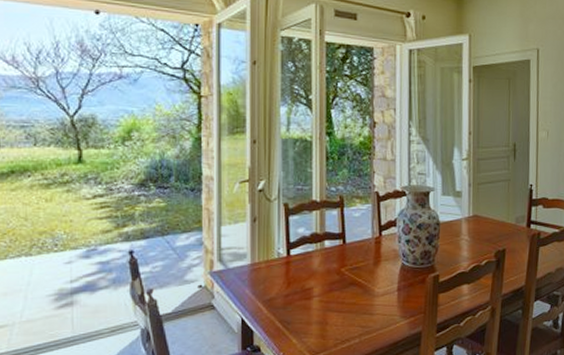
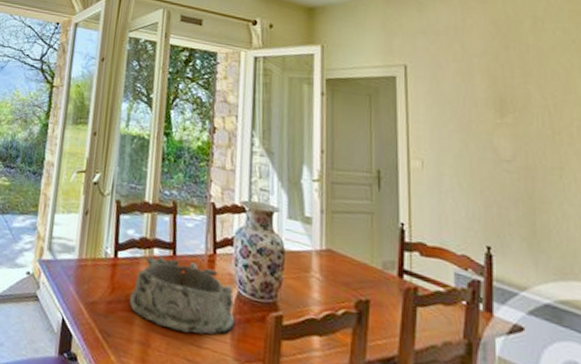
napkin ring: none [305,247,400,306] -> present [129,256,235,335]

